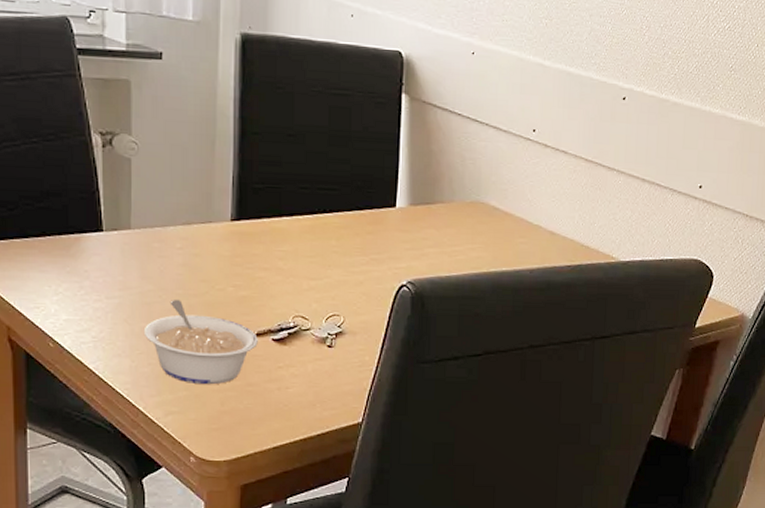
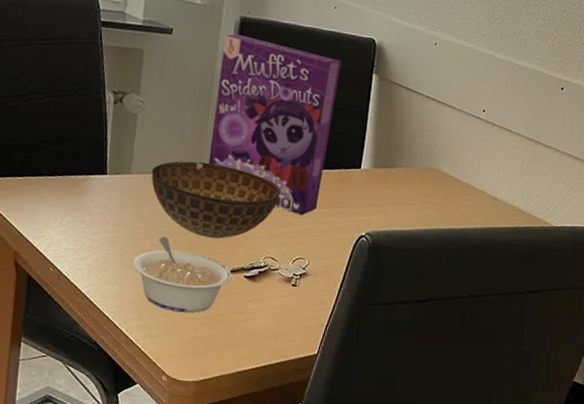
bowl: none [154,210,307,298] -> present [151,161,282,239]
cereal box: none [219,54,365,266] -> present [208,33,342,216]

